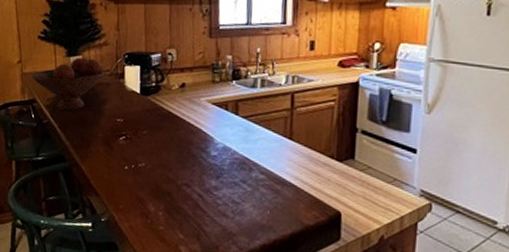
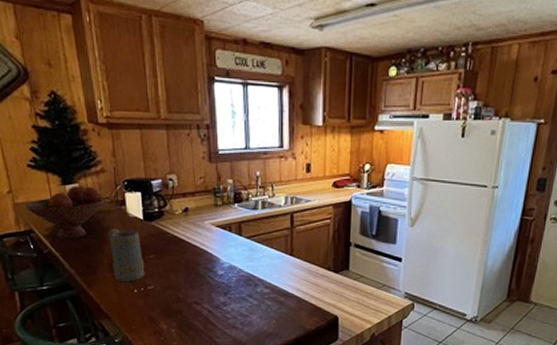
mug: none [105,101,138,158] -> present [109,228,145,283]

